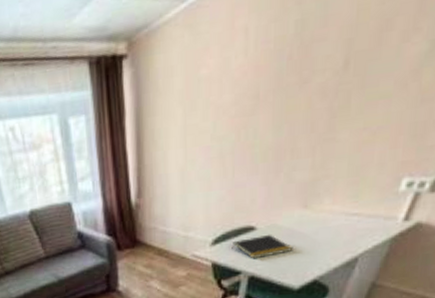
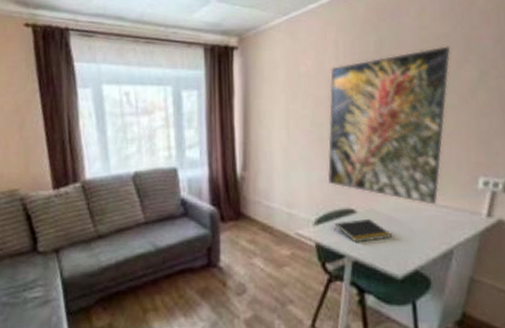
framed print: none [227,12,397,214] -> present [327,46,451,205]

